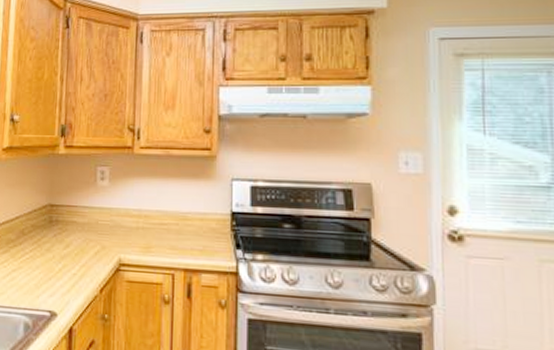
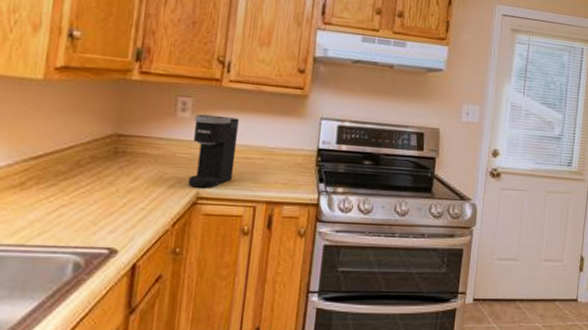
coffee maker: none [111,181,152,255] -> present [188,114,240,188]

